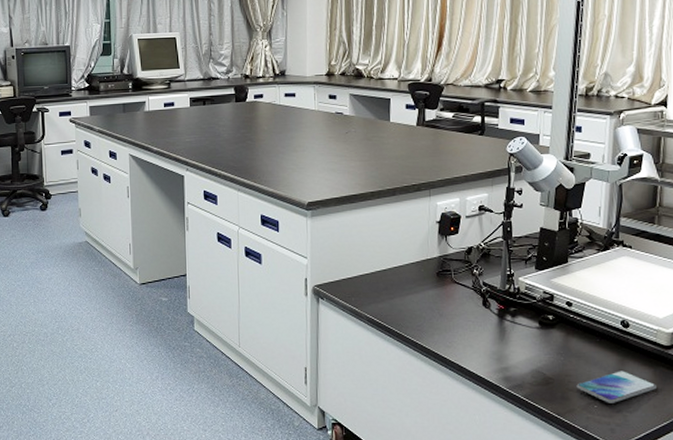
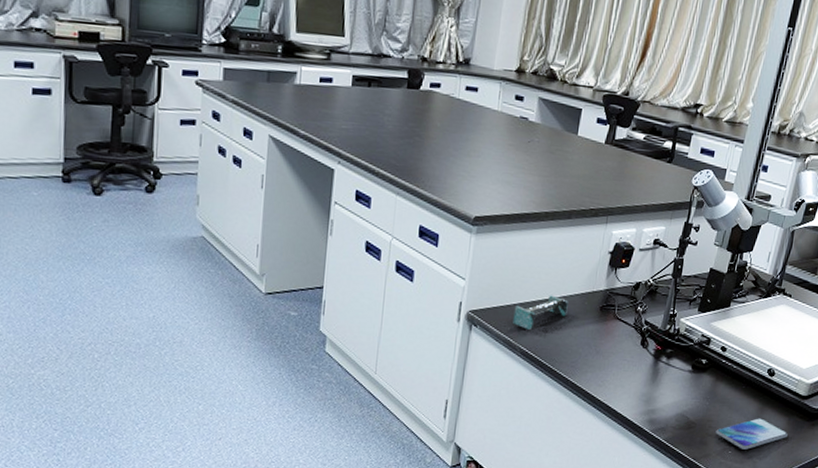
shelf: none [355,265,406,299] -> present [513,295,568,330]

